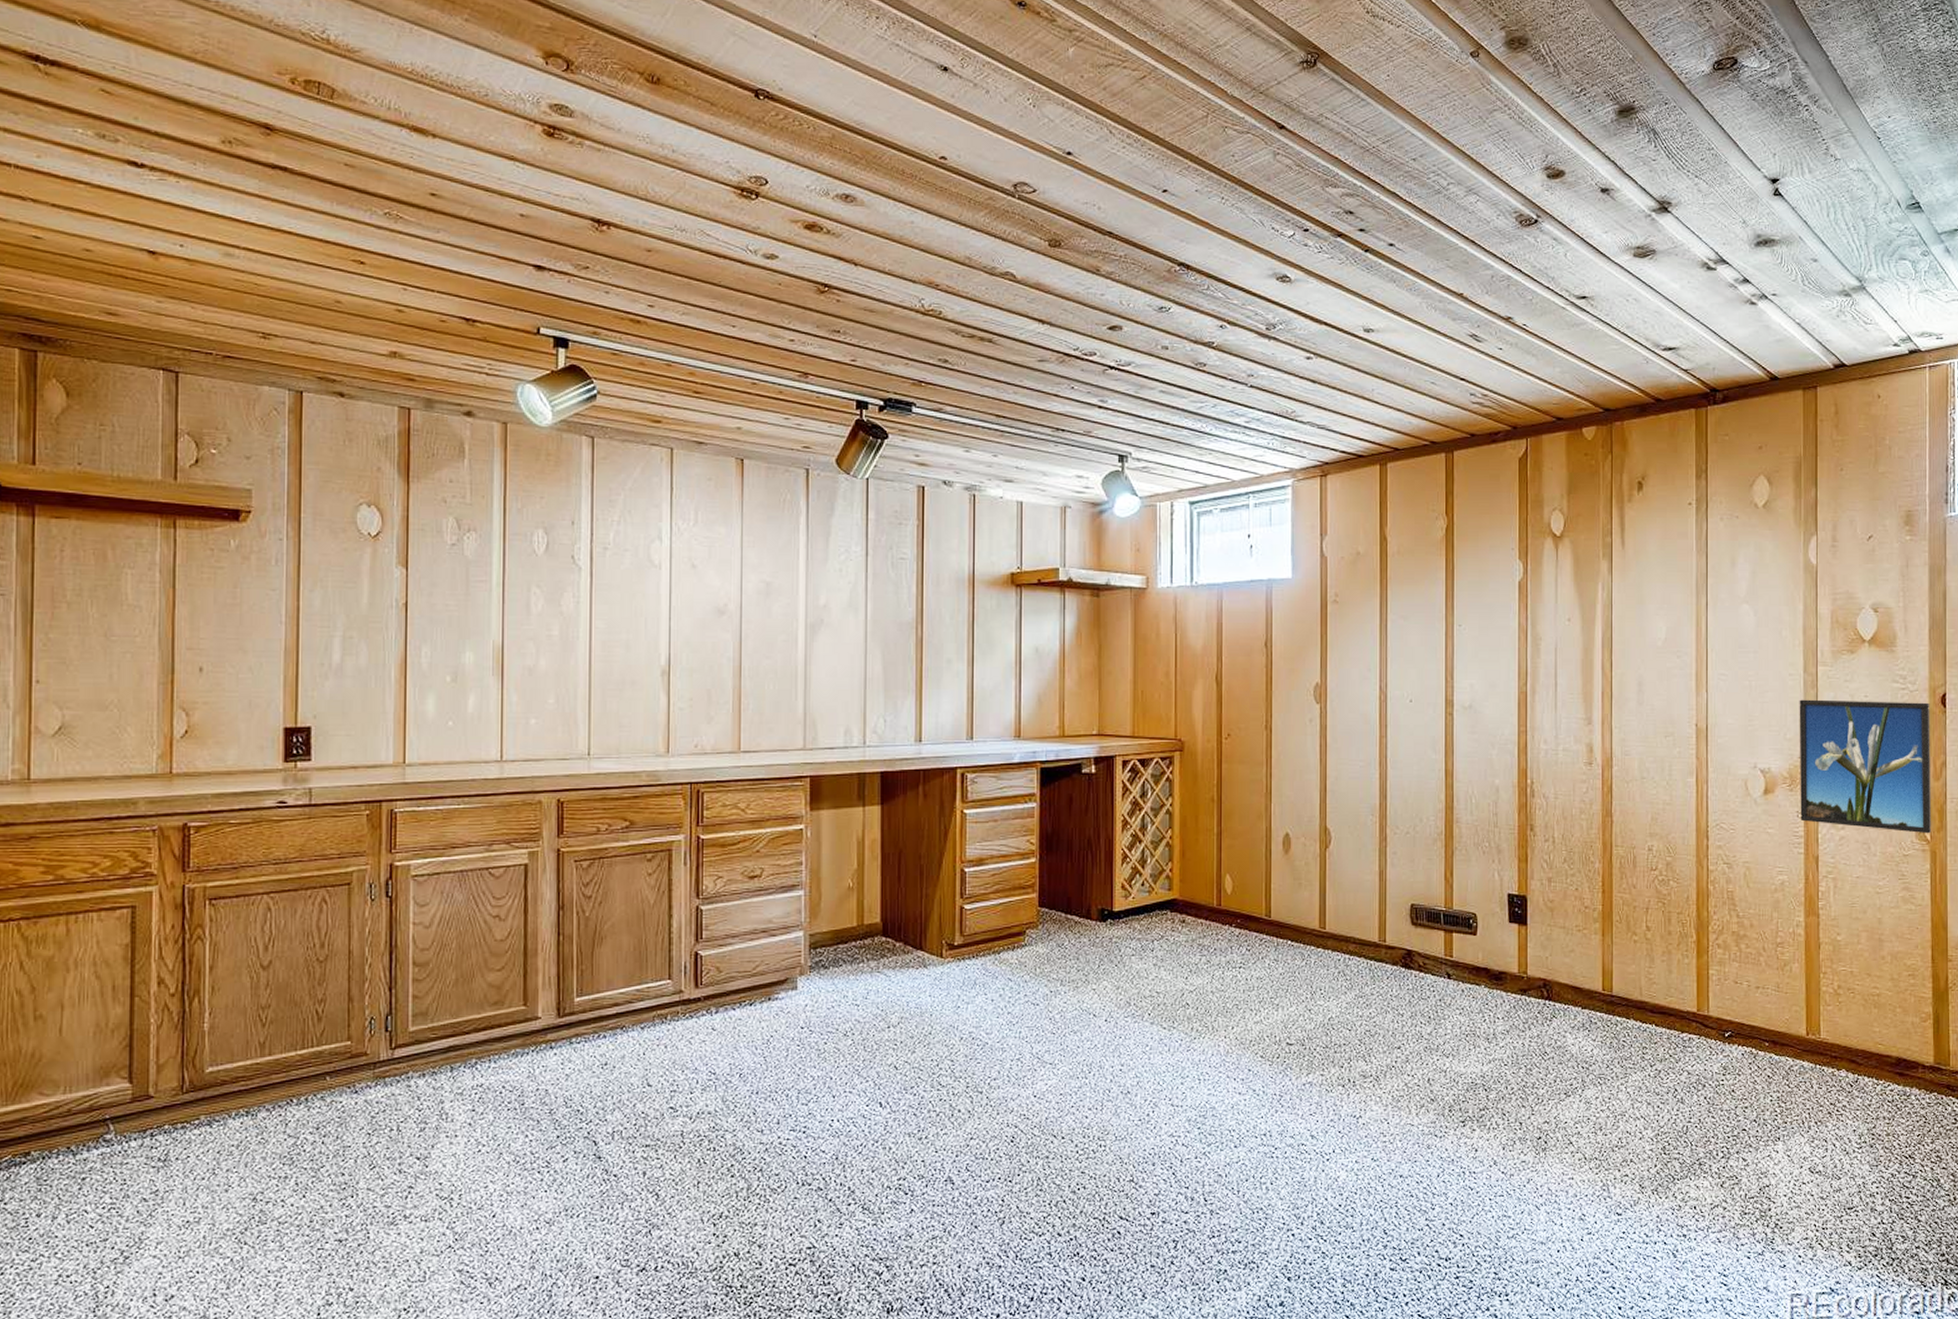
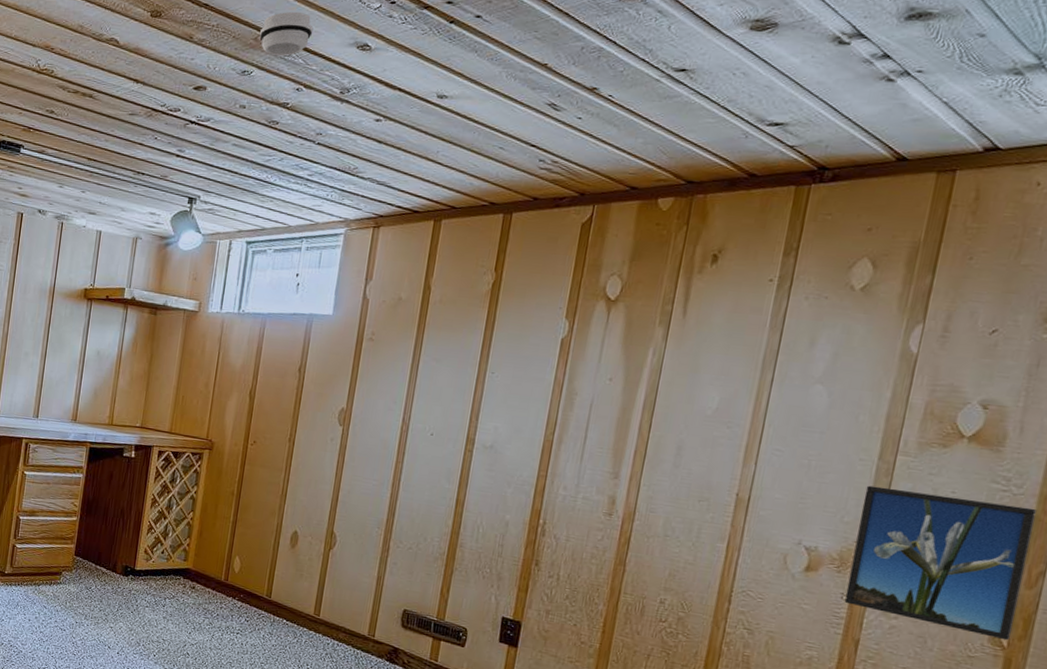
smoke detector: none [1173,240,1229,290] -> present [260,11,314,56]

